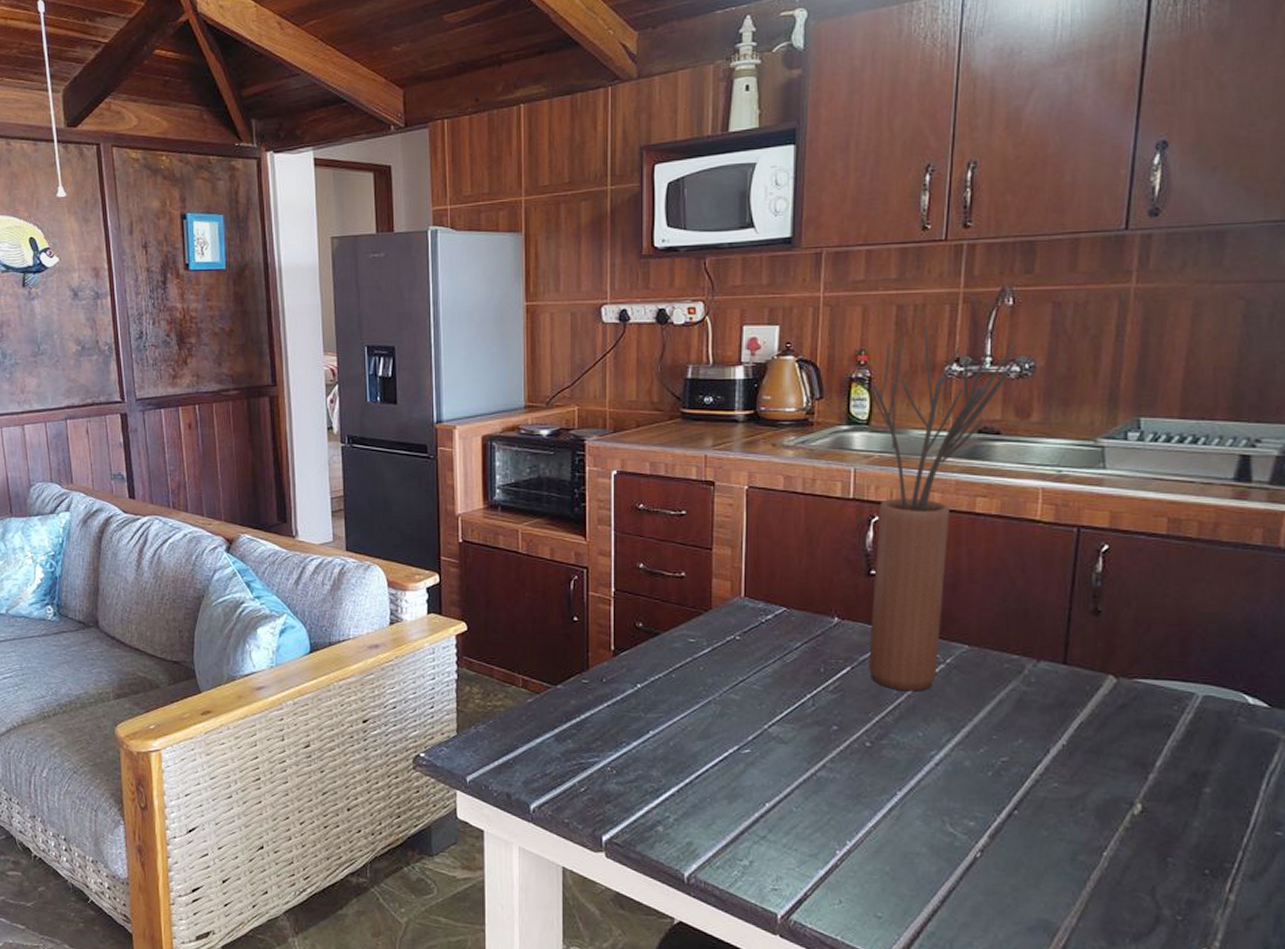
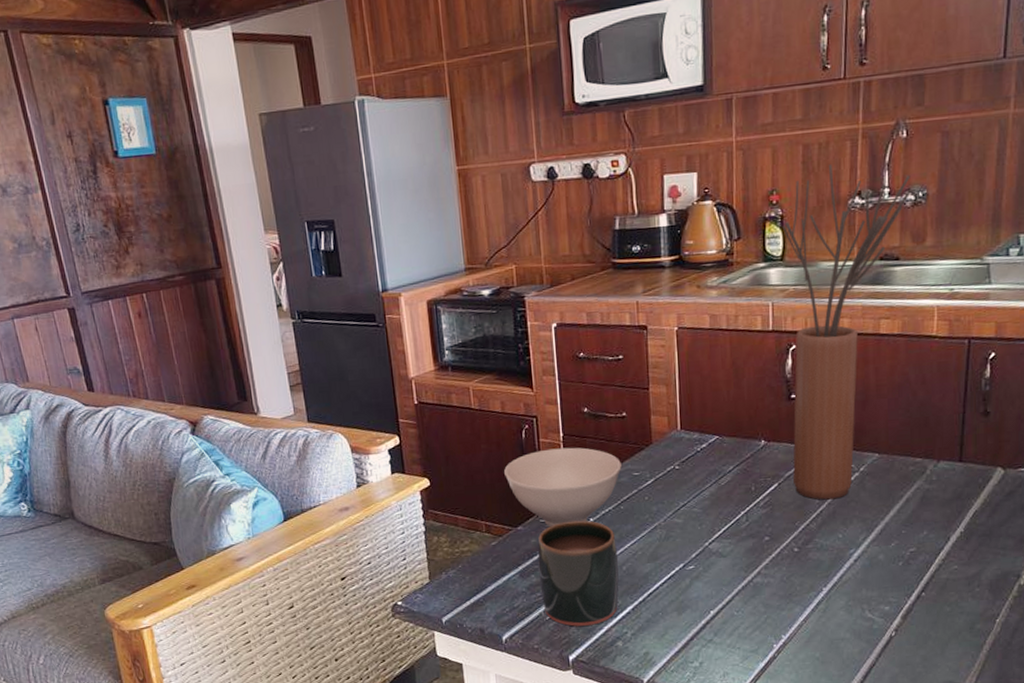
bowl: none [548,604,676,690] -> present [504,447,621,528]
mug: none [576,684,666,804] -> present [537,520,619,627]

